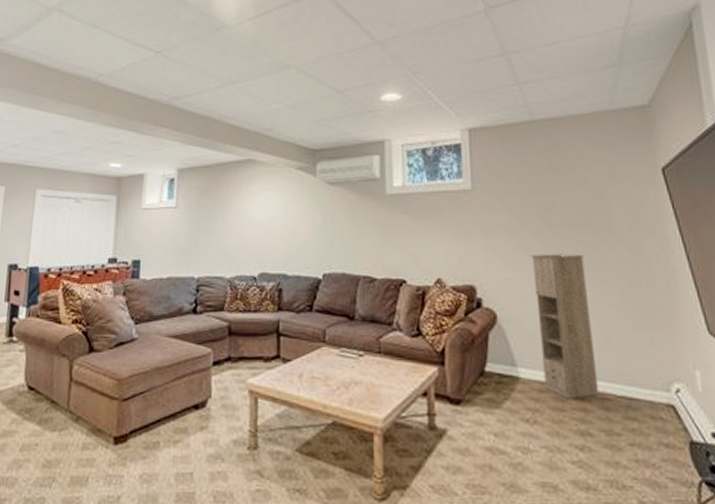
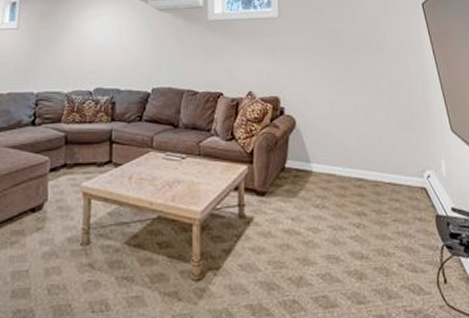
storage cabinet: present [530,253,599,400] -> none [323,70,372,188]

